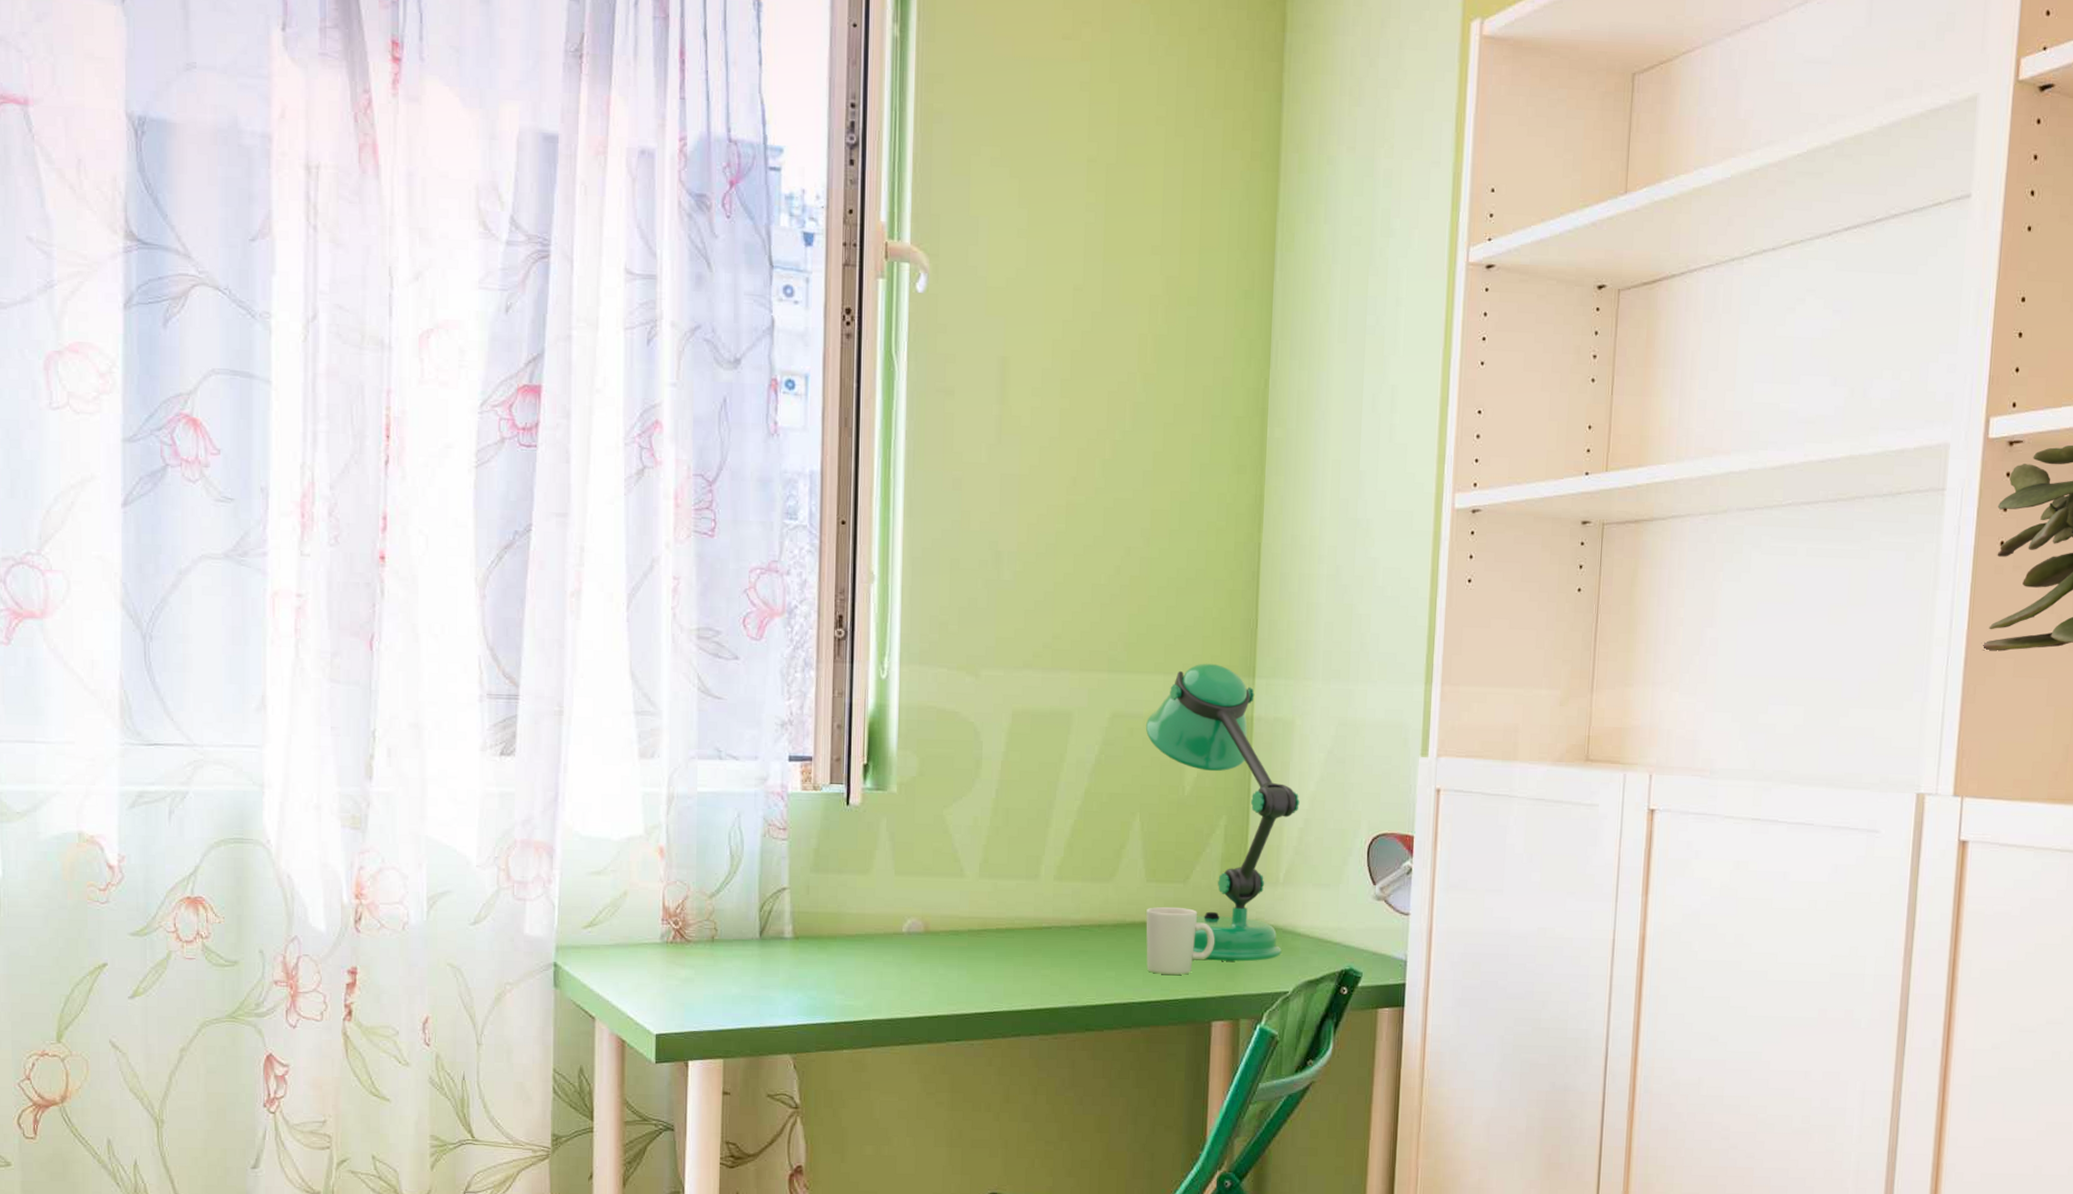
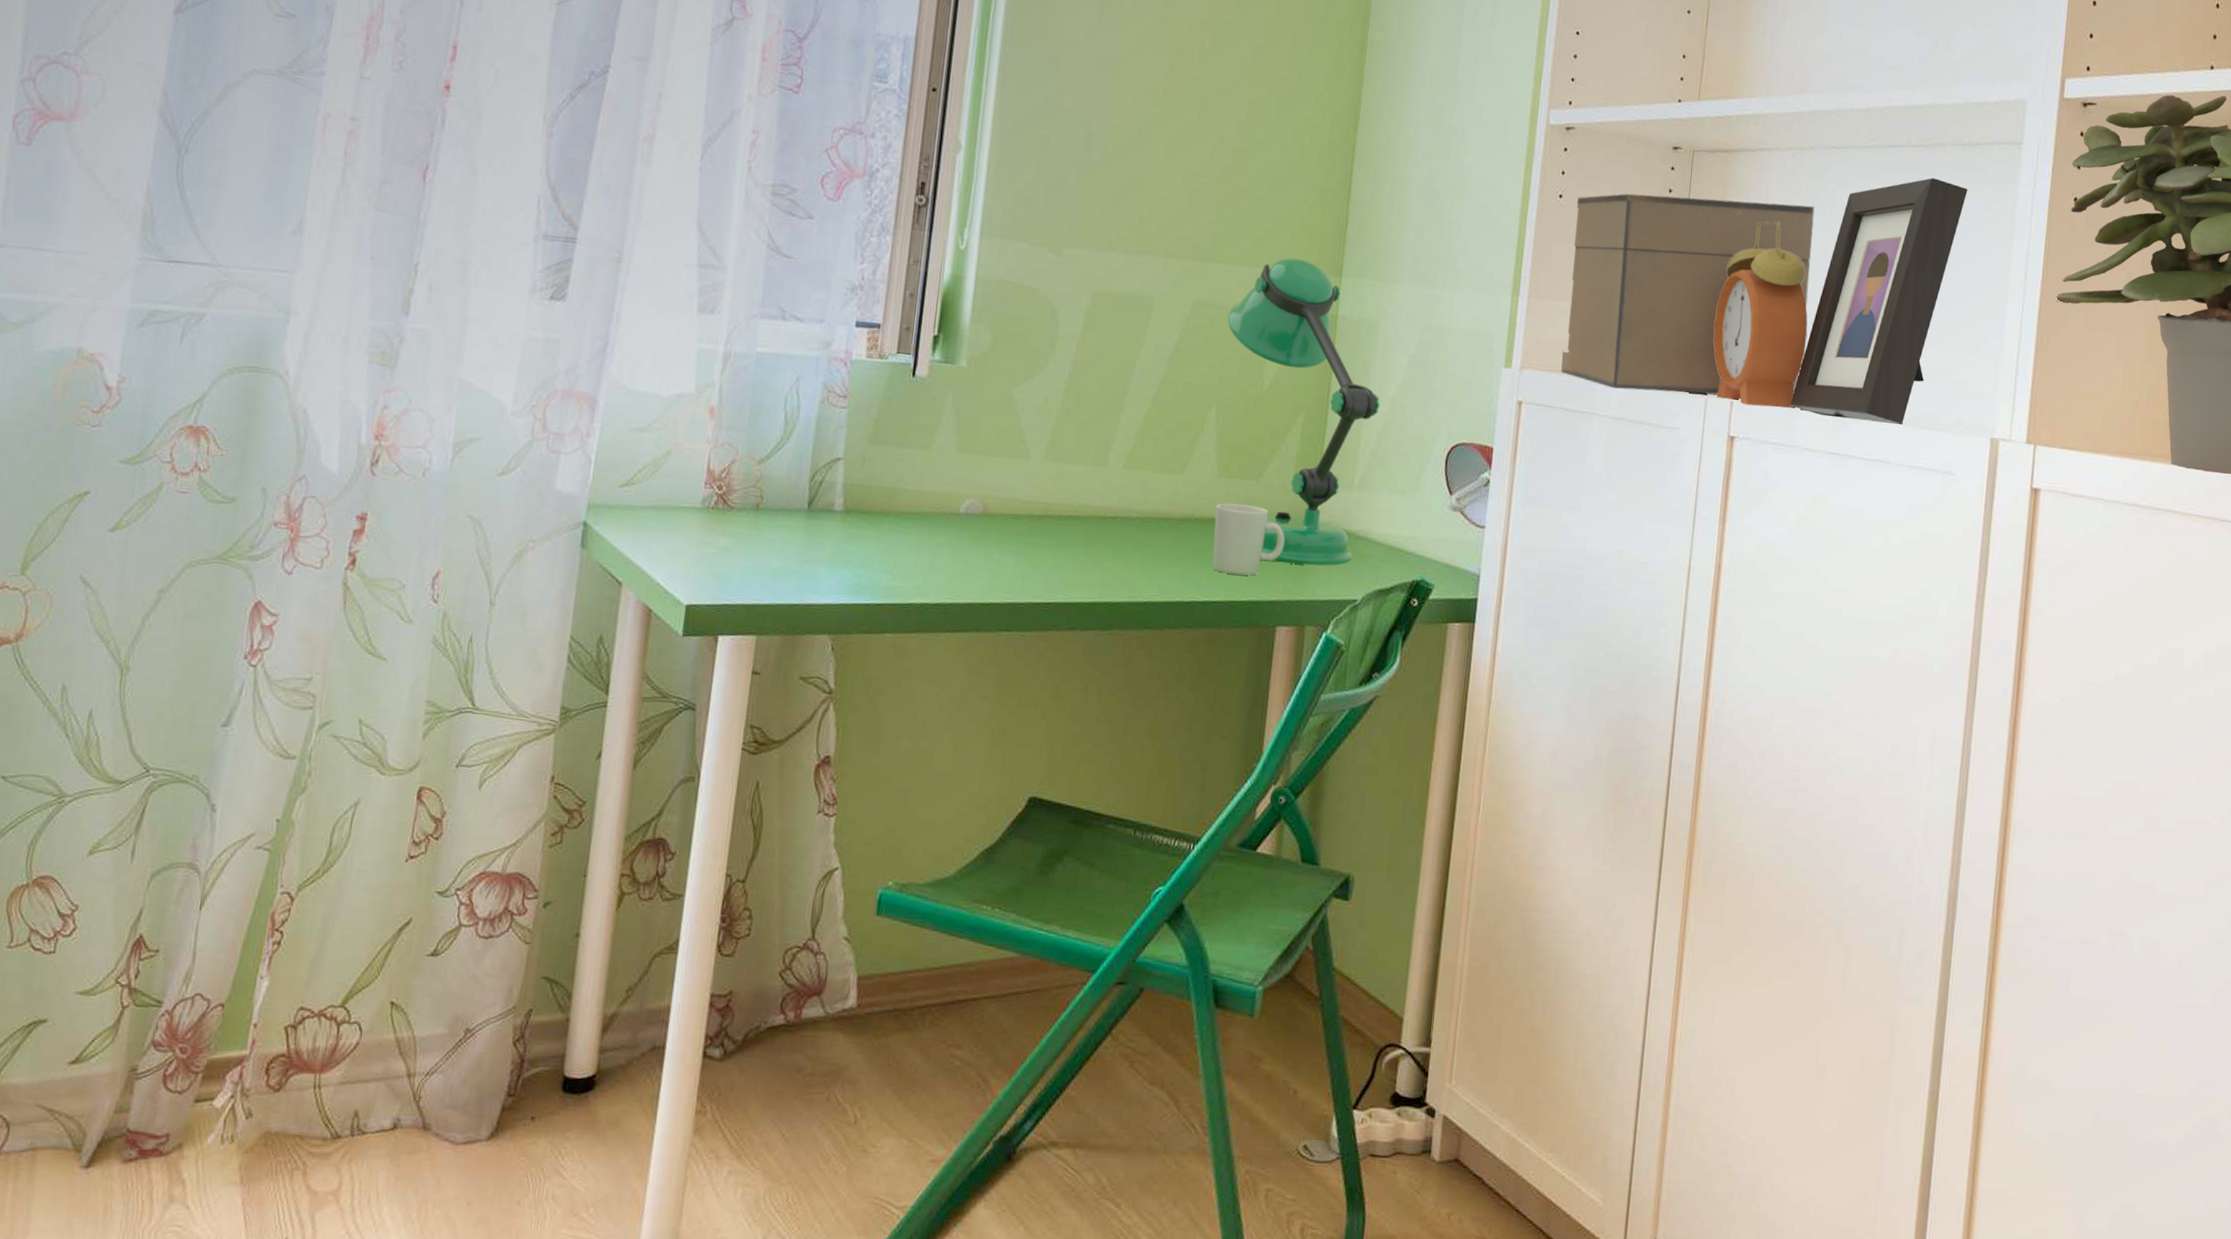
decorative box: none [1477,571,1730,770] -> present [1561,193,1815,394]
alarm clock: none [1630,590,1726,778] -> present [1713,221,1808,408]
picture frame: none [1710,533,1889,786] -> present [1790,178,1968,425]

